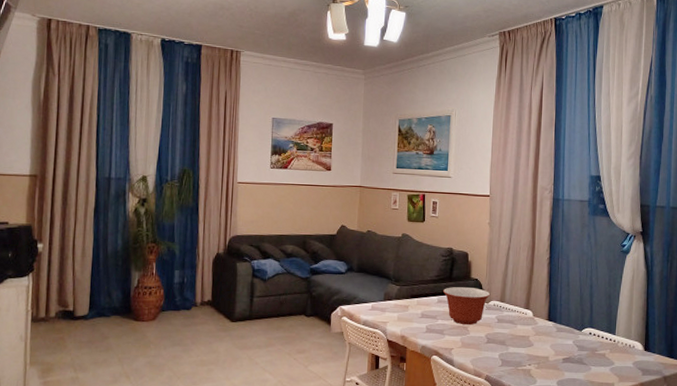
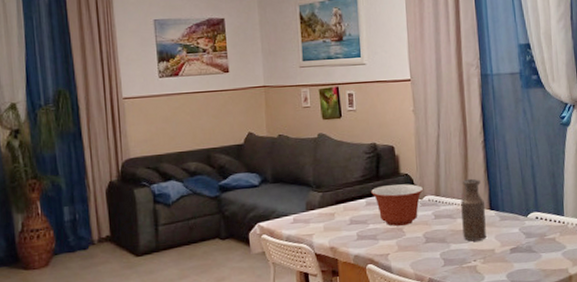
bottle: none [521,290,545,348] -> present [461,178,486,242]

